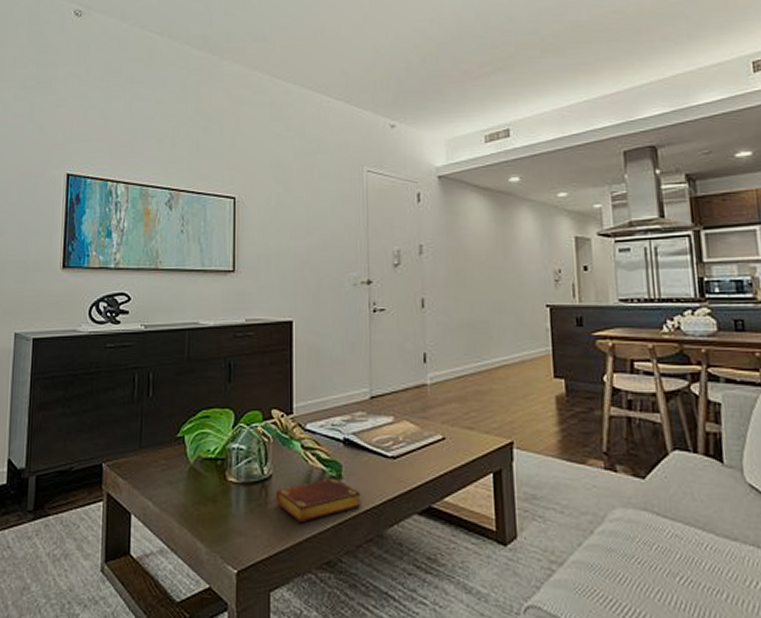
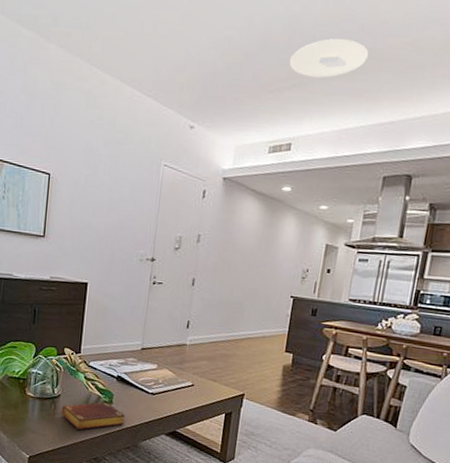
ceiling light: none [490,16,575,59] -> present [290,38,369,79]

